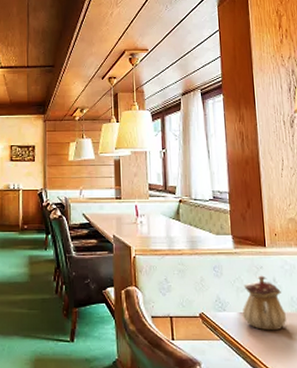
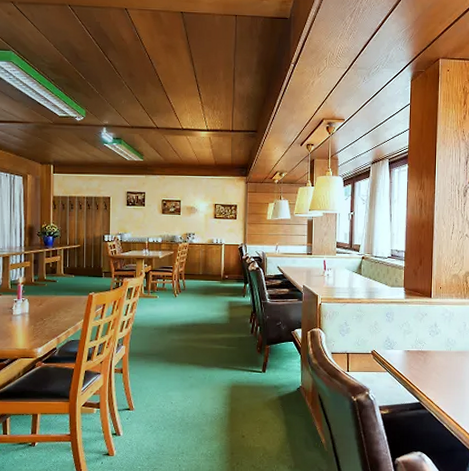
teapot: present [242,275,287,331] -> none [406,321,443,365]

